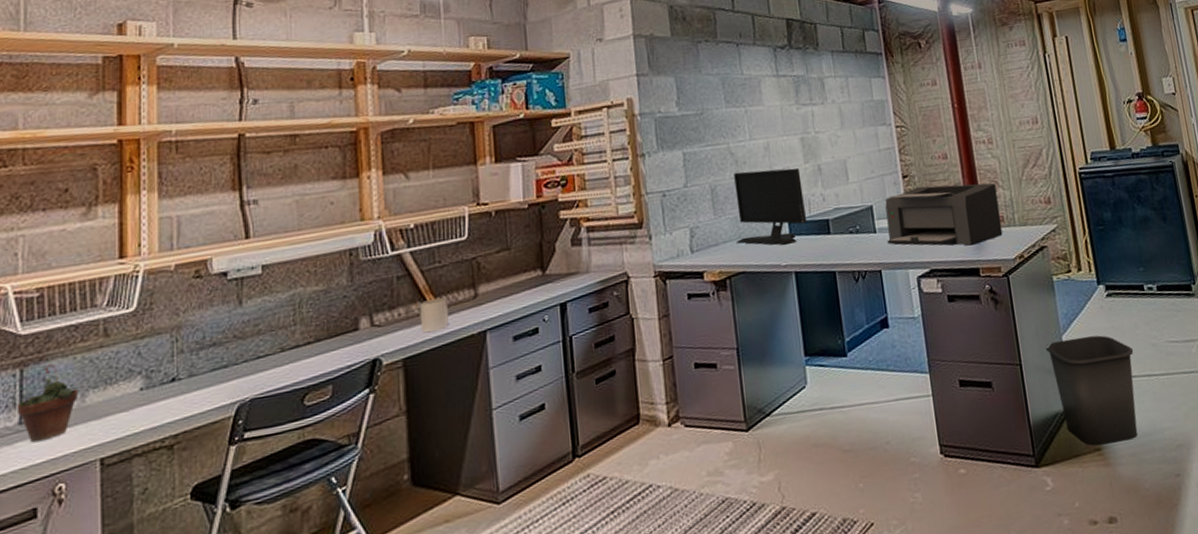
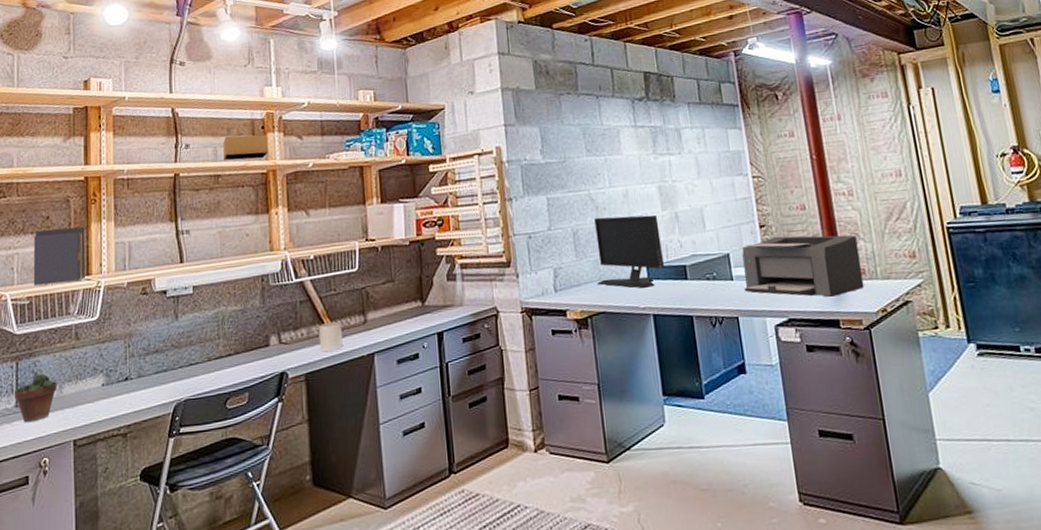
books: none [45,200,119,274] -> present [33,227,86,286]
box: none [302,87,360,118] -> present [223,134,269,161]
waste bin: present [1045,335,1138,446] -> none [910,394,1013,508]

